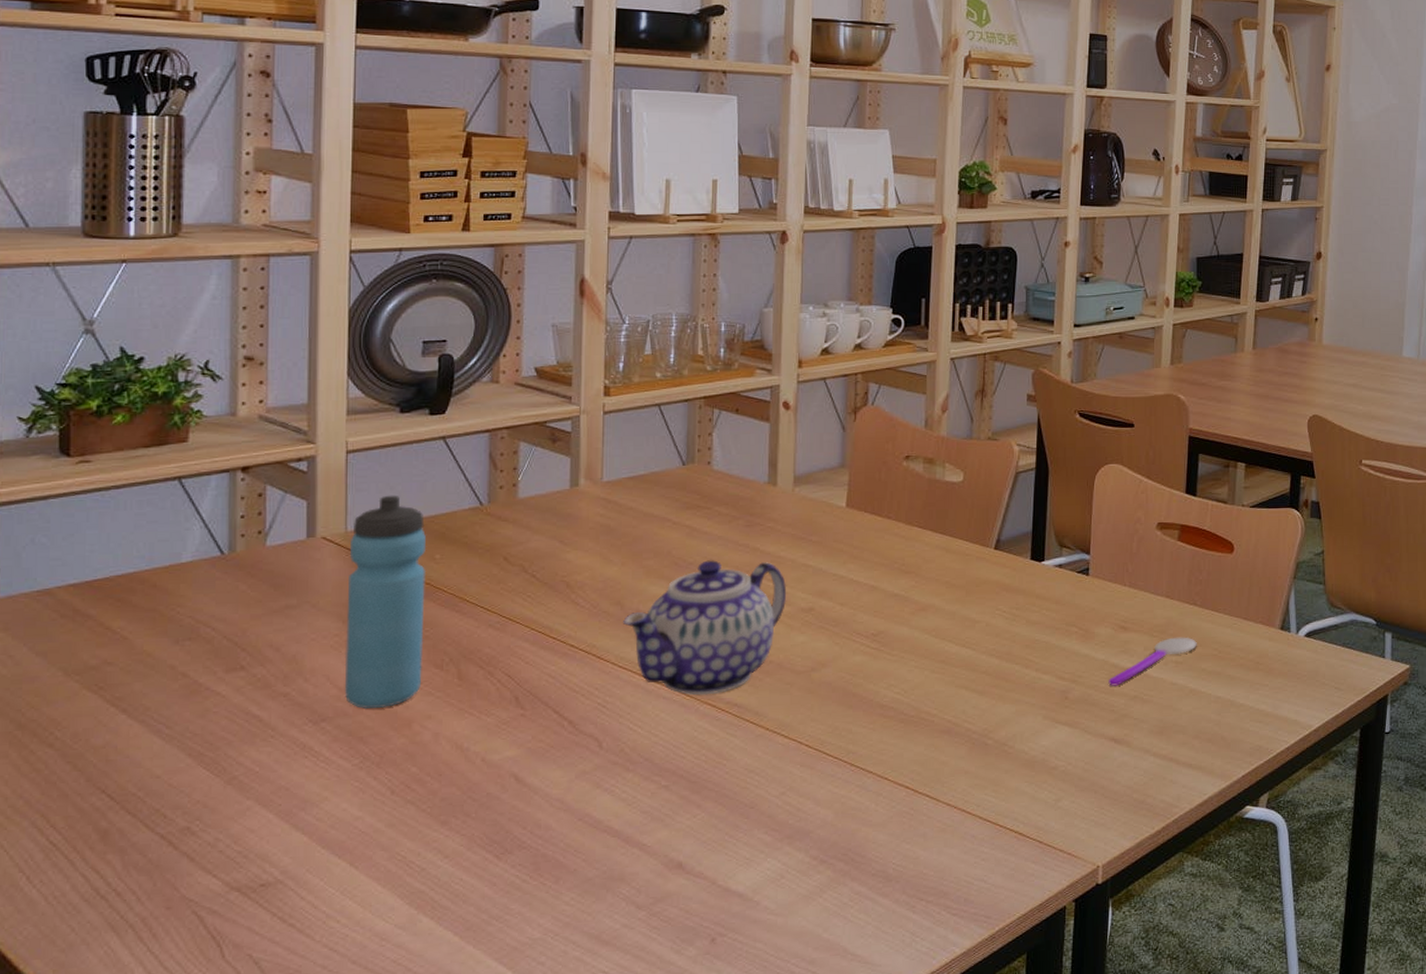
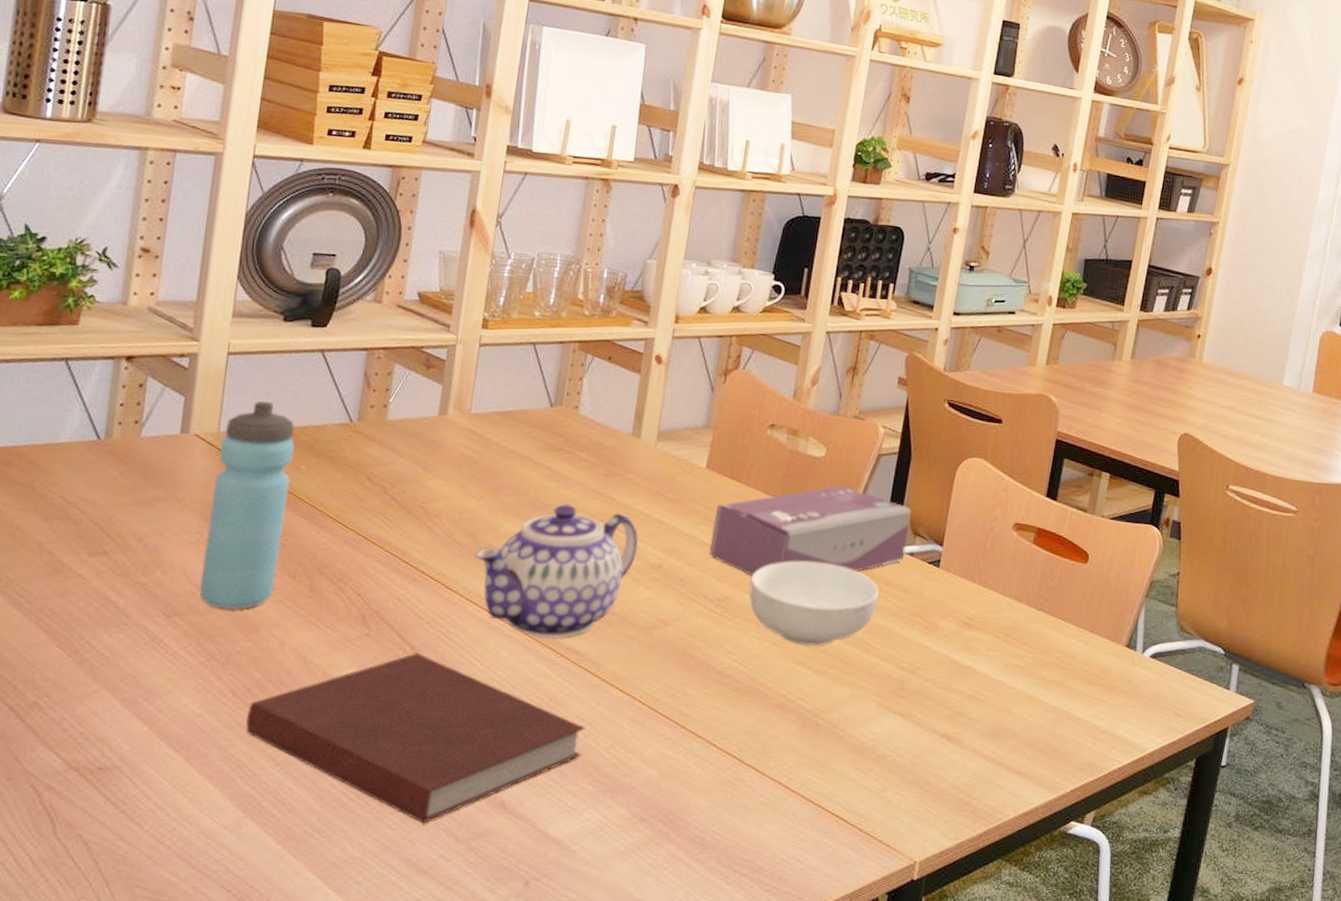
notebook: none [409,727,755,895] -> present [246,653,586,824]
tissue box: none [858,507,1055,607] -> present [709,485,911,576]
cereal bowl: none [903,585,1033,669] -> present [748,561,880,646]
spoon: present [1108,636,1197,686] -> none [946,641,1040,683]

